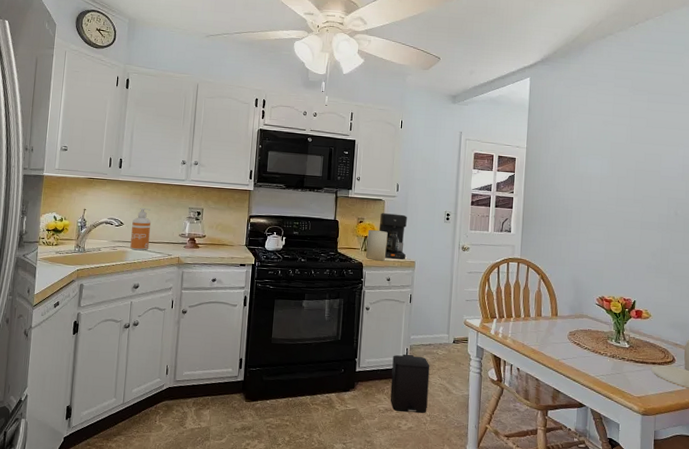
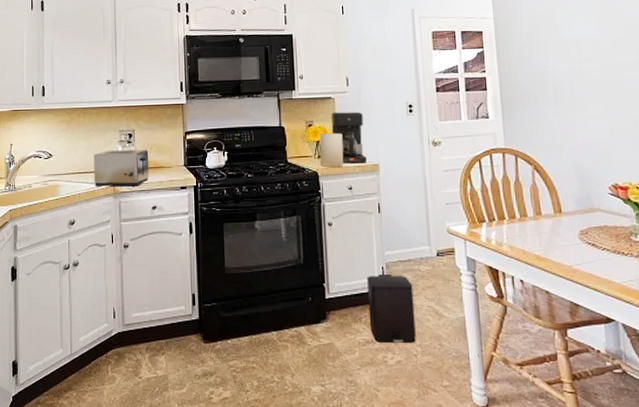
soap dispenser: present [130,208,152,251] -> none [62,136,82,183]
toaster: none [161,225,215,260] -> present [94,149,150,187]

